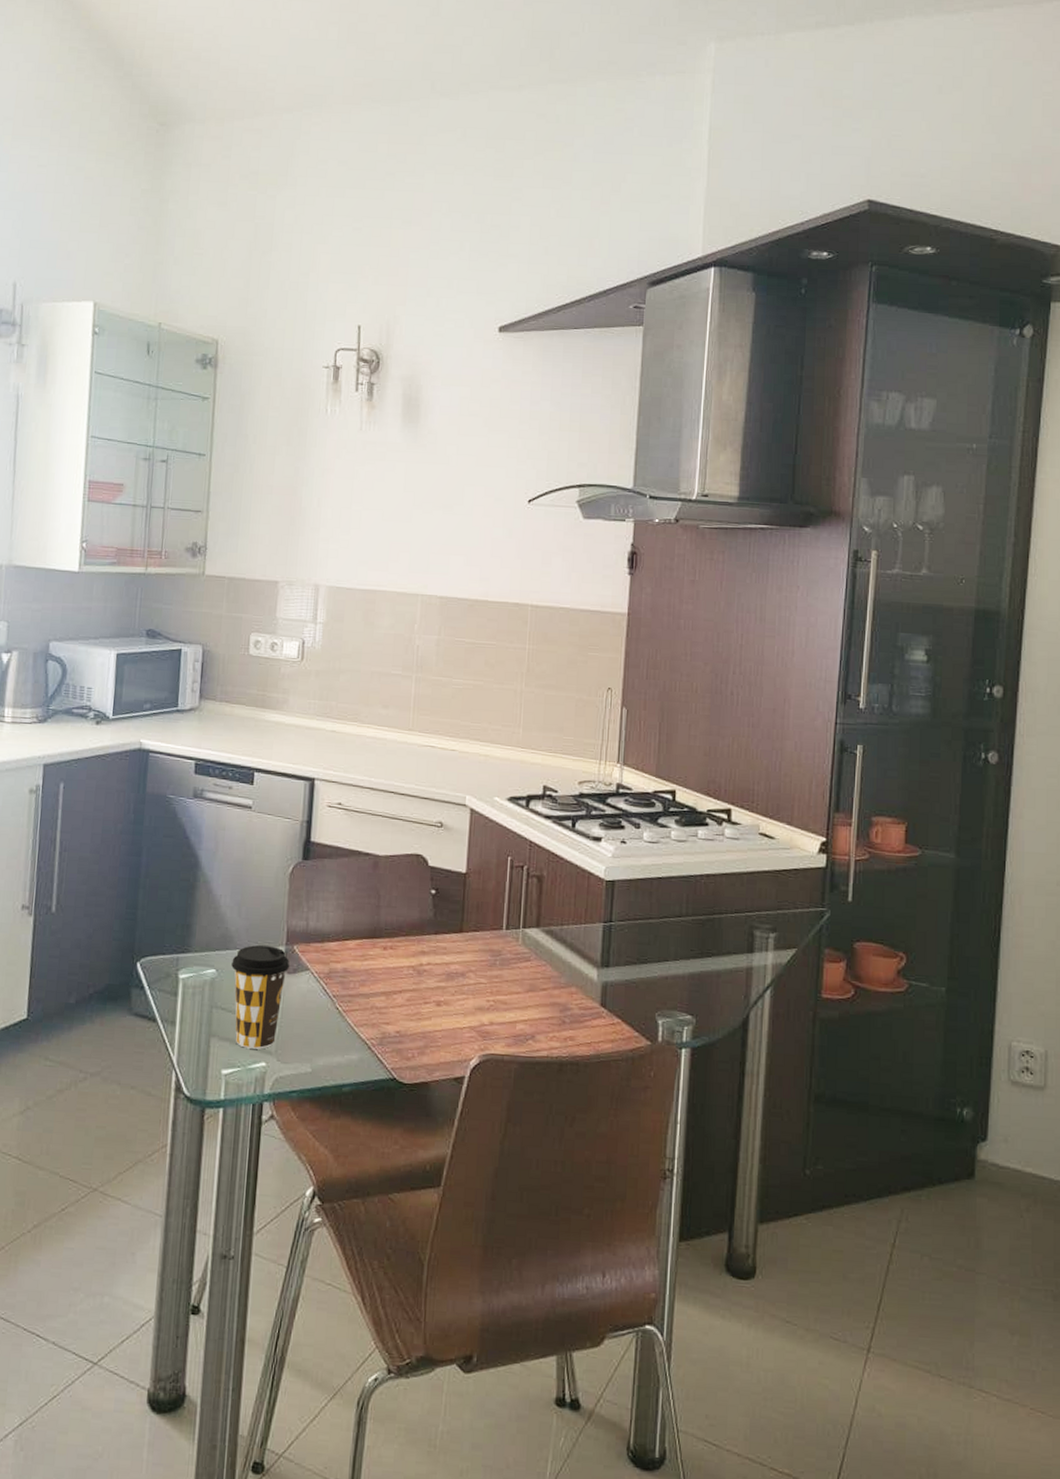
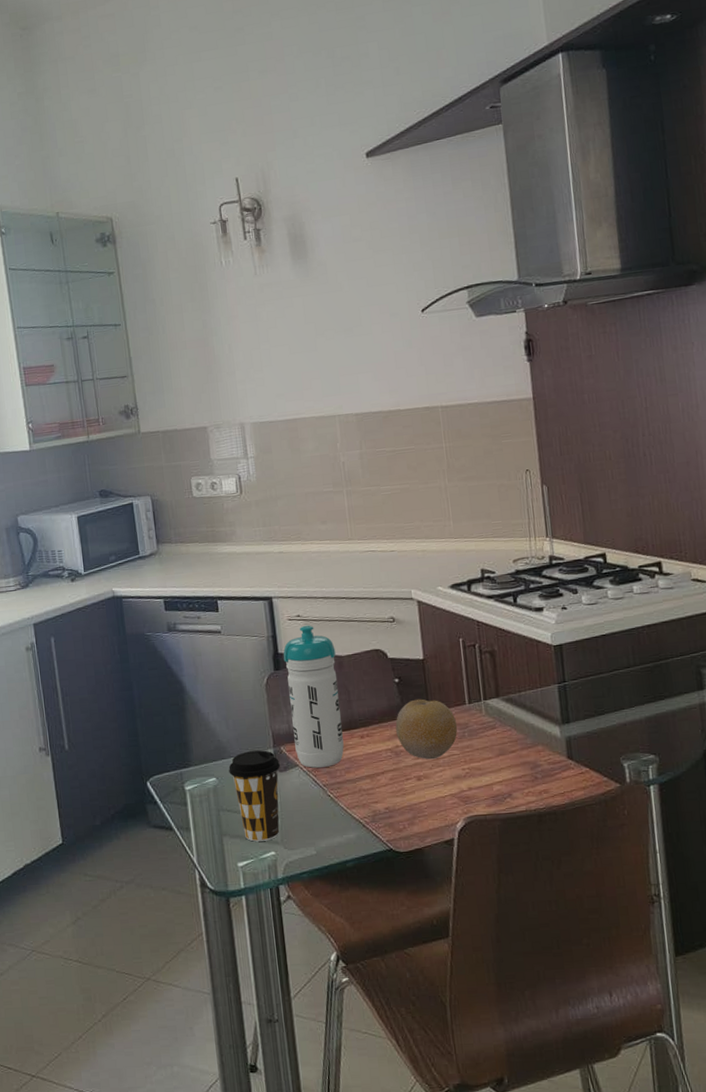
water bottle: none [309,815,373,976] -> present [283,625,344,768]
fruit: none [422,915,490,985] -> present [395,699,458,760]

